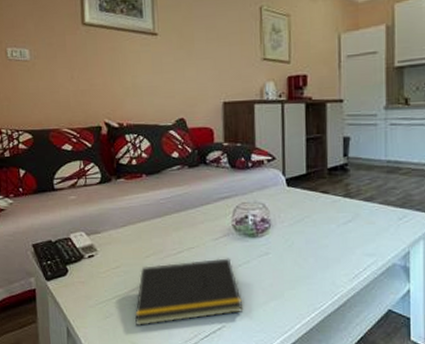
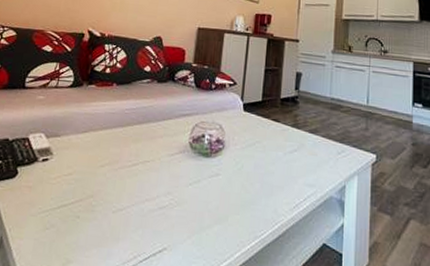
notepad: present [134,258,244,326] -> none [74,174,187,242]

